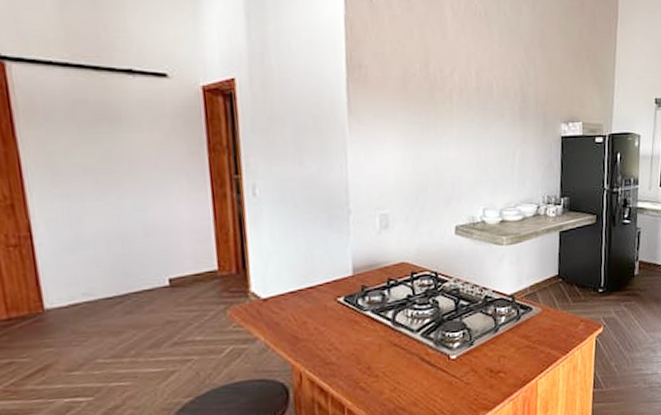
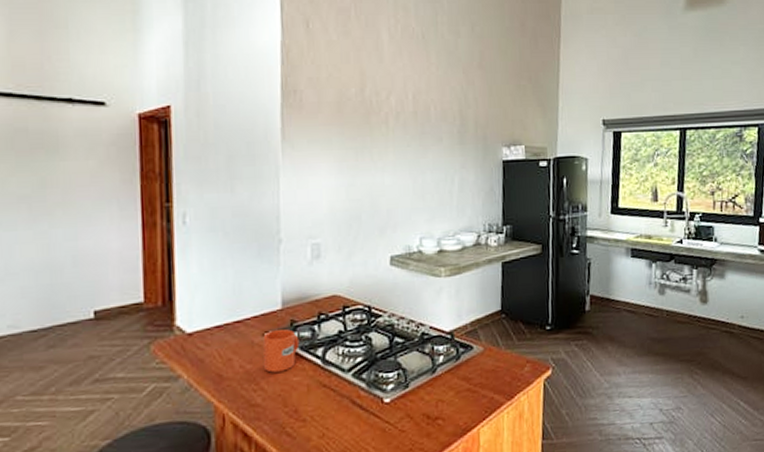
mug: none [335,294,371,334] -> present [263,329,300,373]

